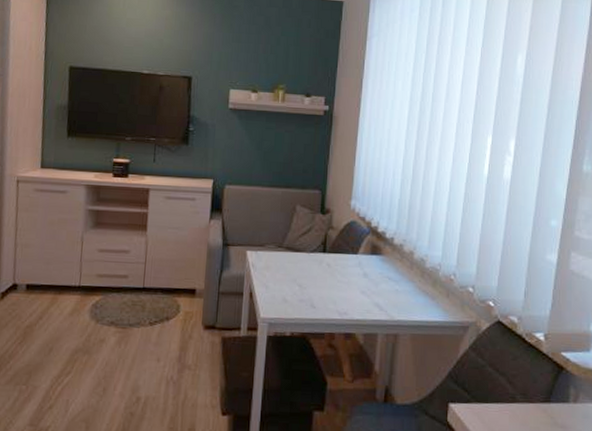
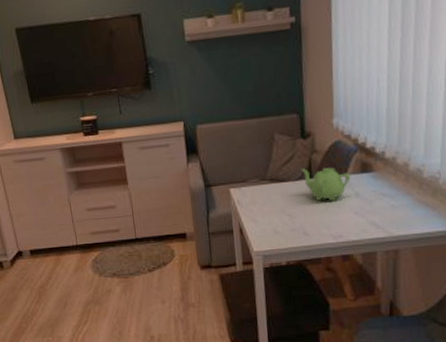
teapot: none [316,242,361,279] -> present [301,167,351,202]

